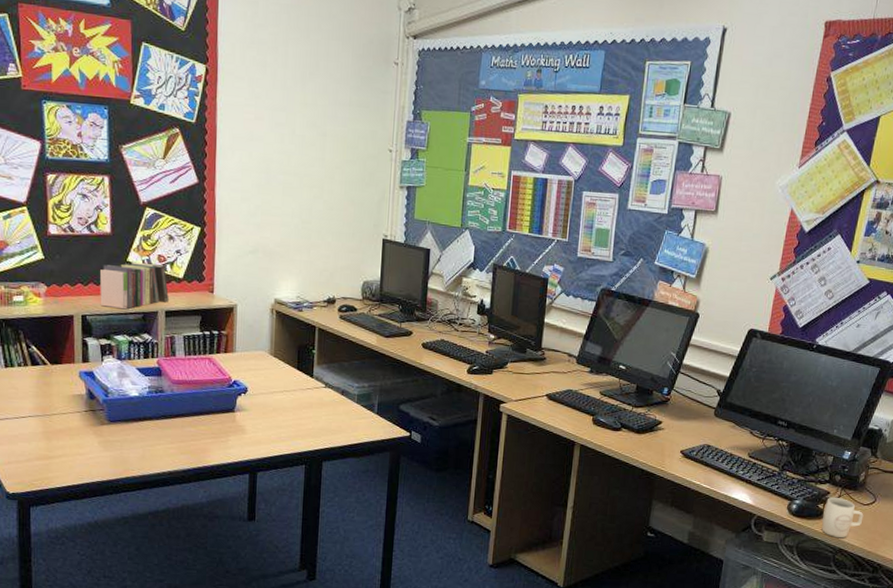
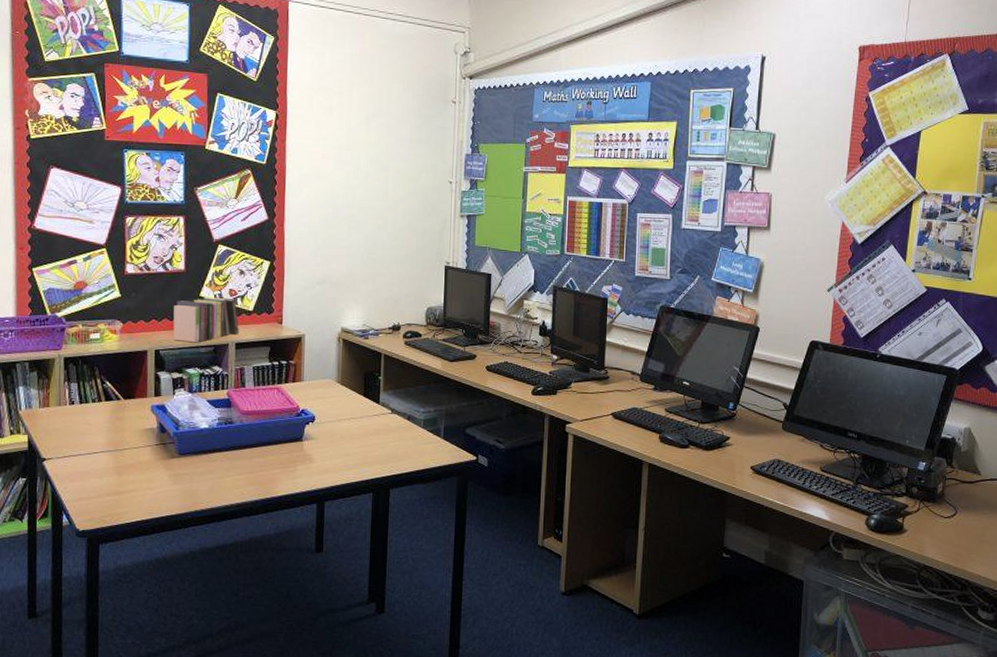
mug: present [821,497,864,538] -> none [903,510,946,554]

